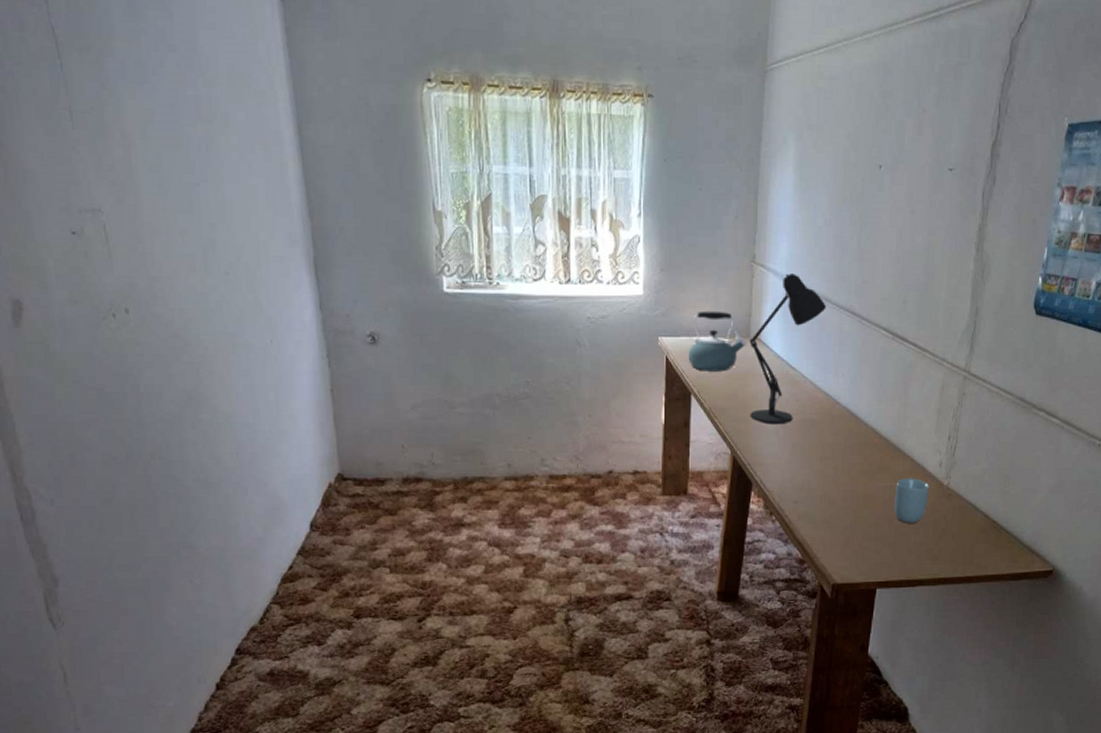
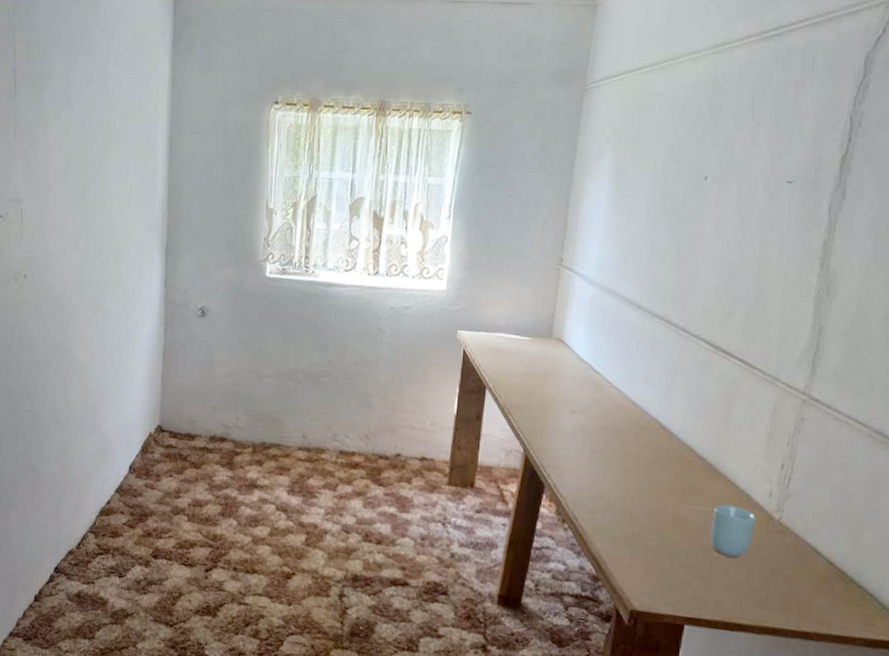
kettle: present [688,310,747,372] -> none [486,308,548,369]
desk lamp: present [749,273,826,423] -> none [547,278,638,428]

